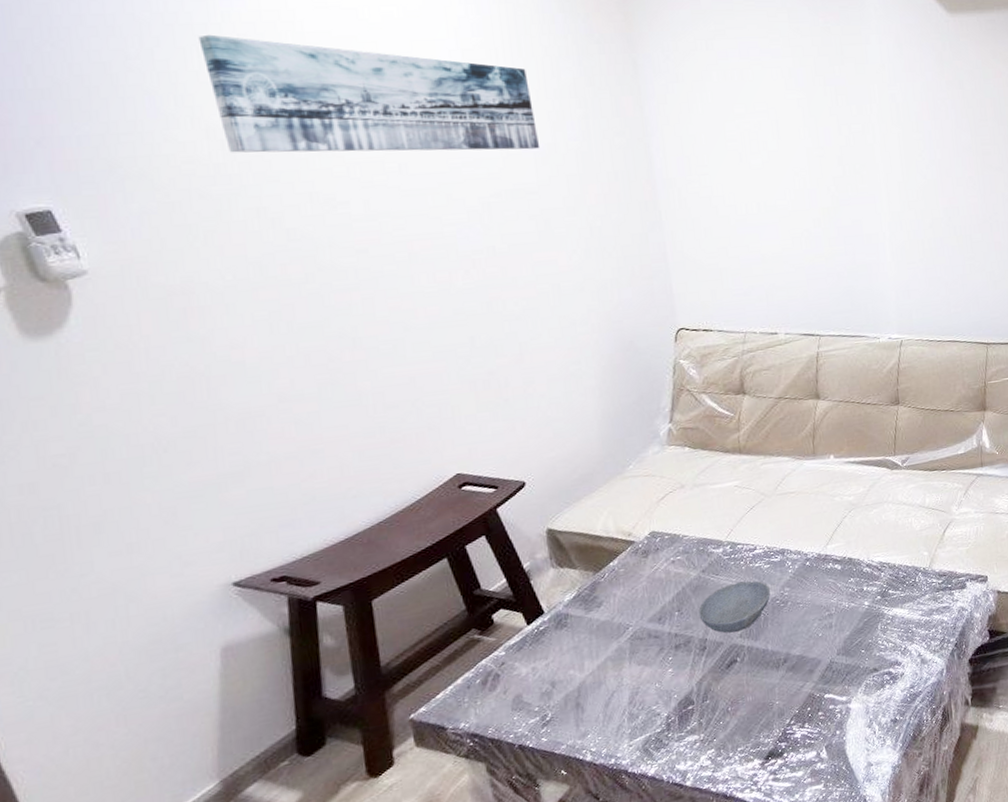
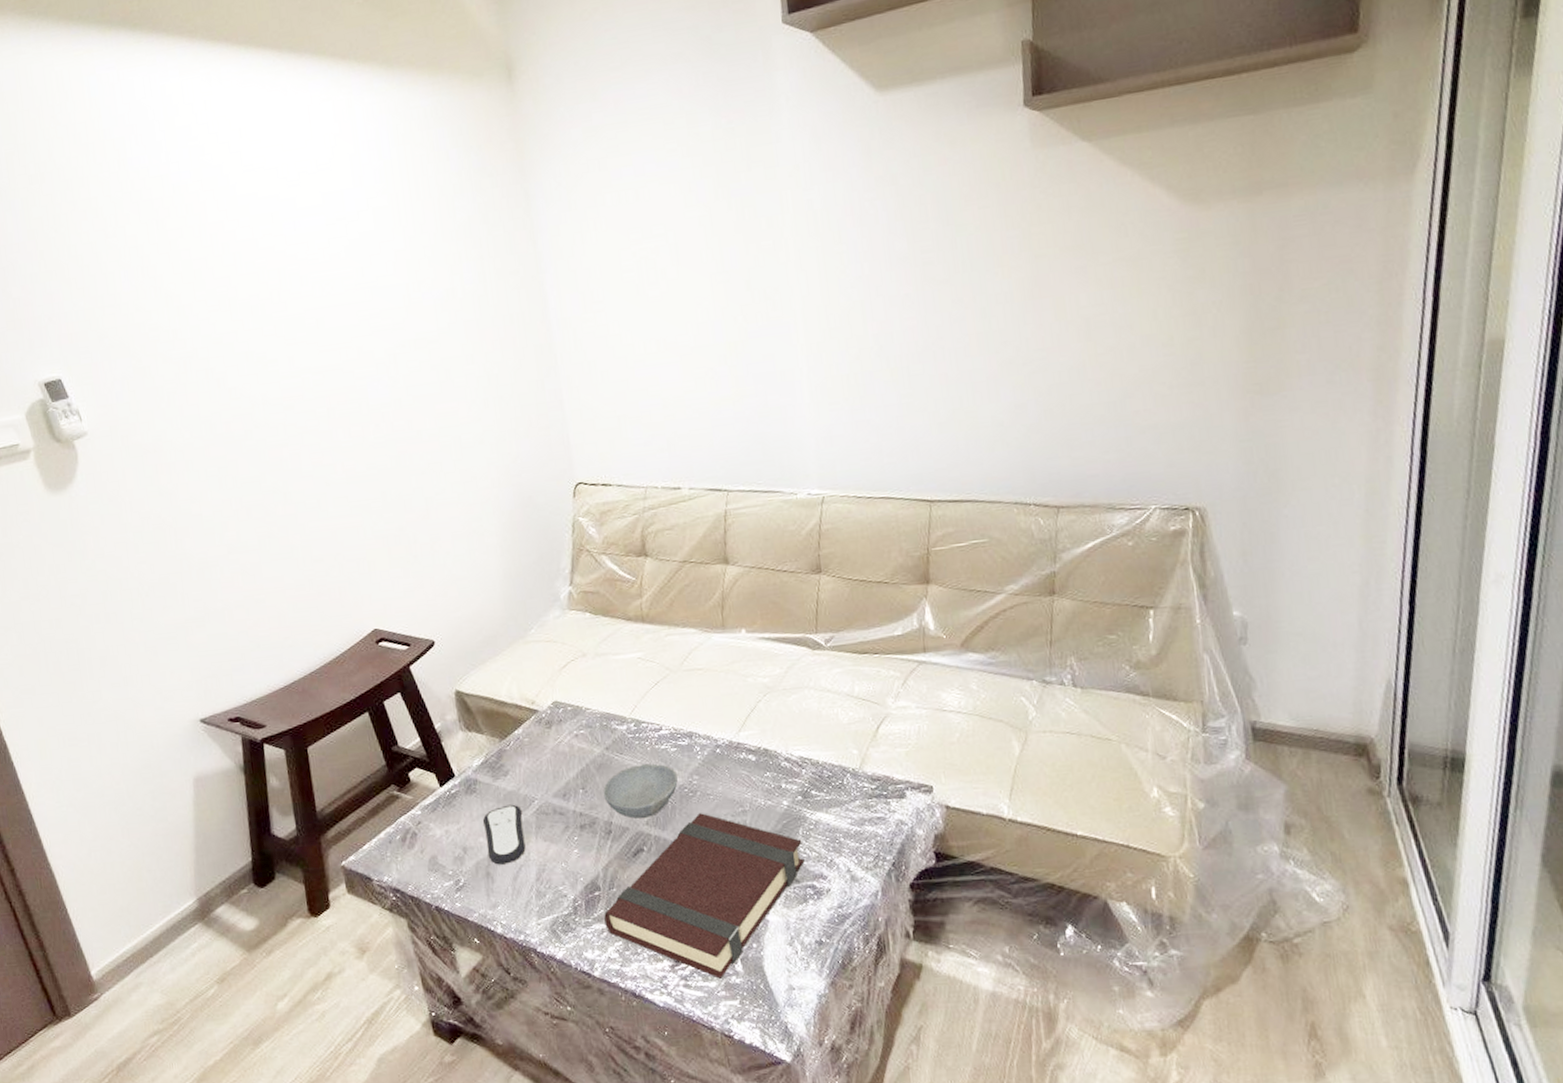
wall art: present [198,34,540,153] -> none [157,207,439,319]
remote control: none [574,633,619,695] -> present [483,804,526,865]
book: none [697,620,883,768] -> present [604,813,805,979]

